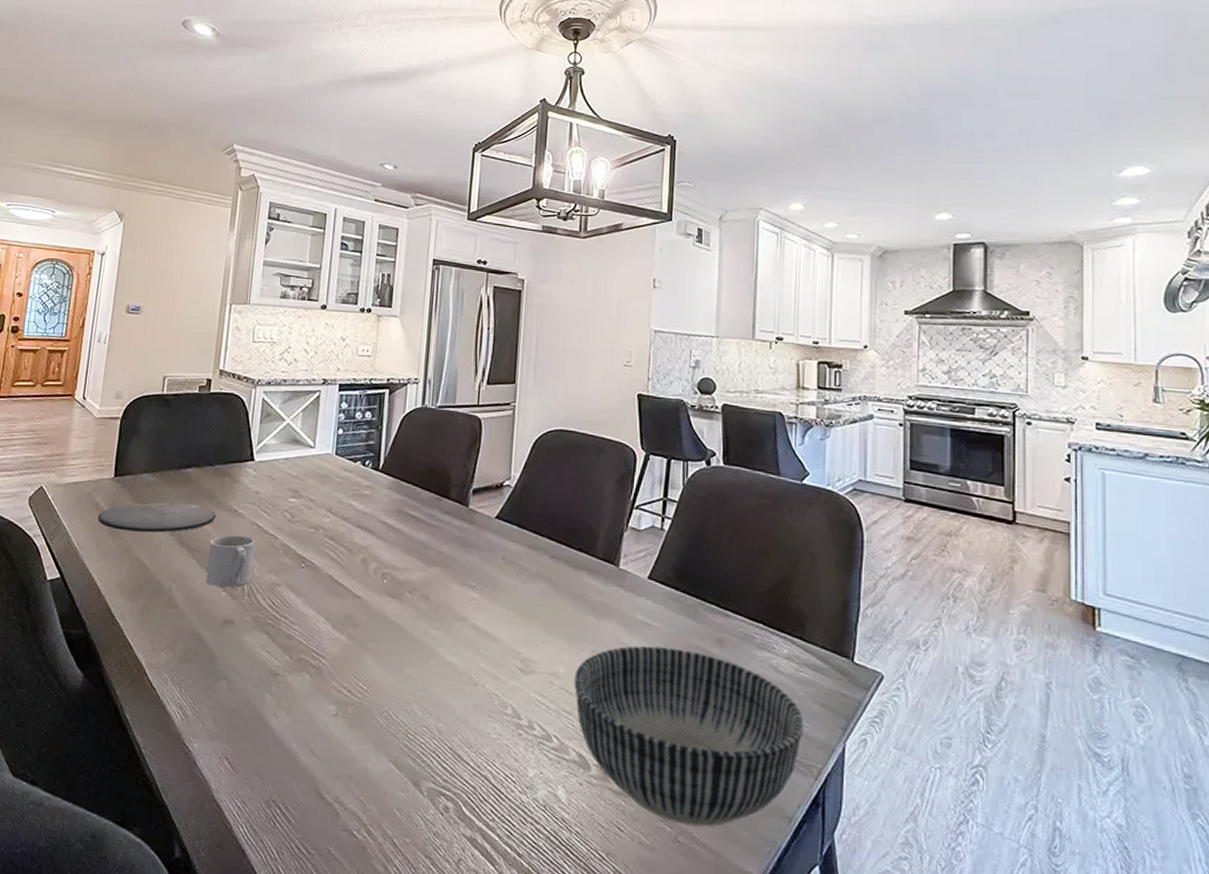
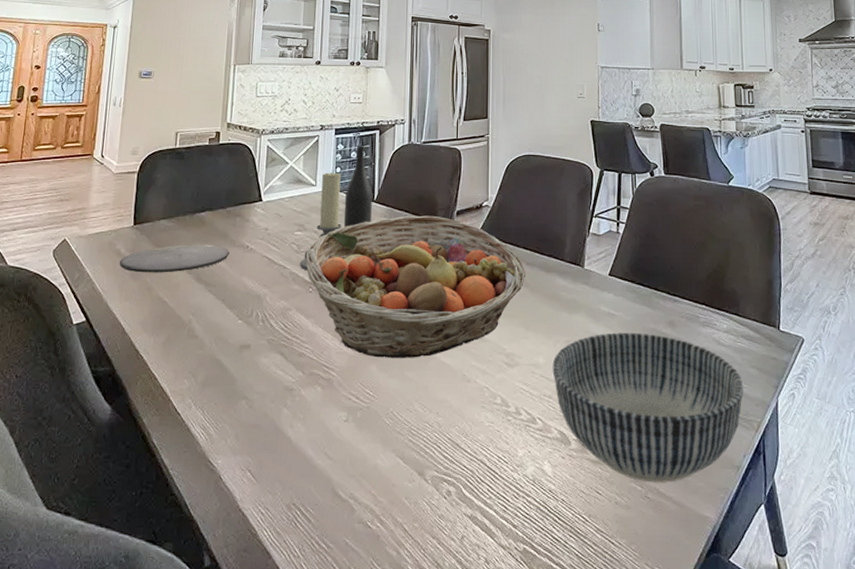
mug: present [206,535,256,588] -> none [223,269,267,316]
candle holder: none [291,432,343,543] -> present [299,171,342,270]
fruit basket: none [299,490,549,653] -> present [305,215,525,358]
wine bottle: none [343,405,378,498] -> present [343,146,372,228]

